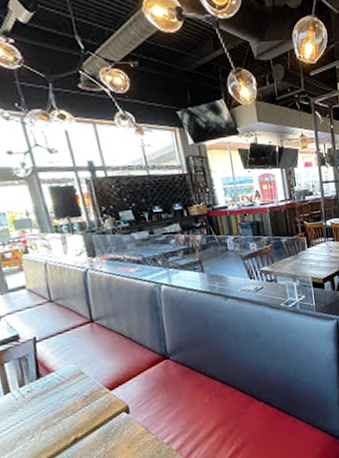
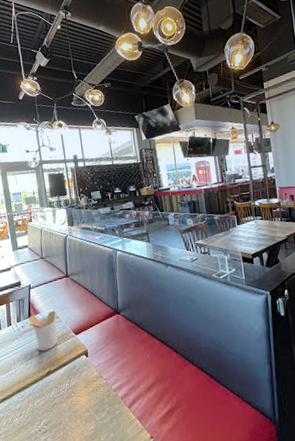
utensil holder: none [31,365,85,417] -> present [25,310,58,352]

